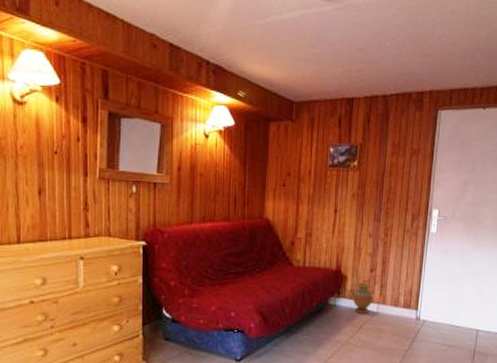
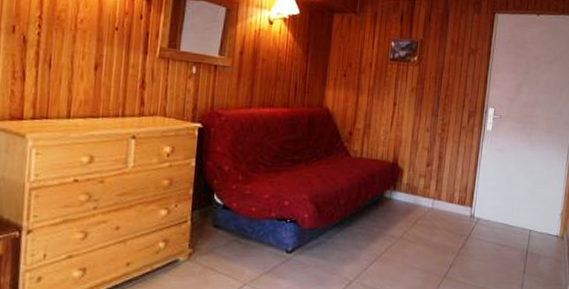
vase: present [352,283,373,314] -> none [408,177,428,209]

